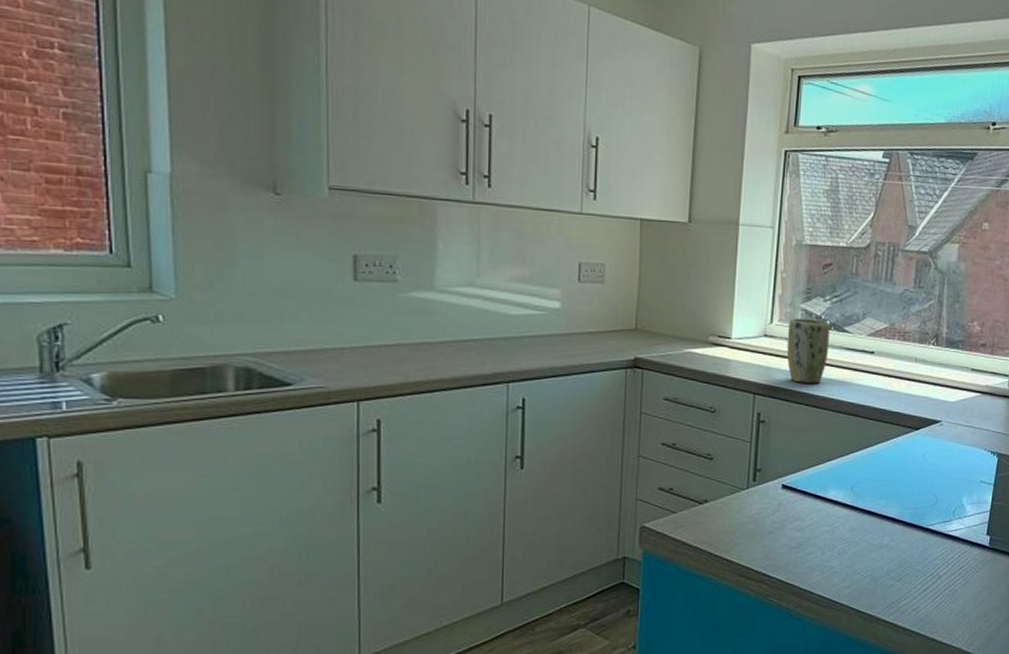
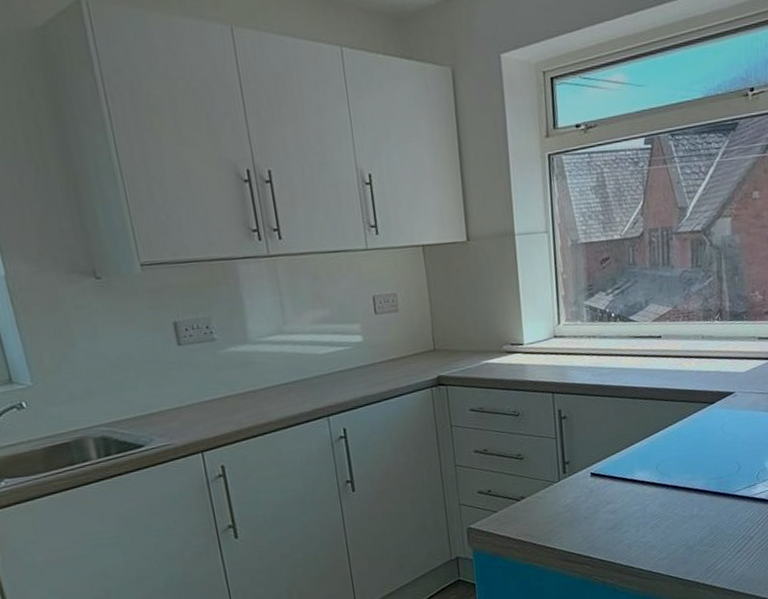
plant pot: present [786,318,830,384] -> none [575,313,618,377]

